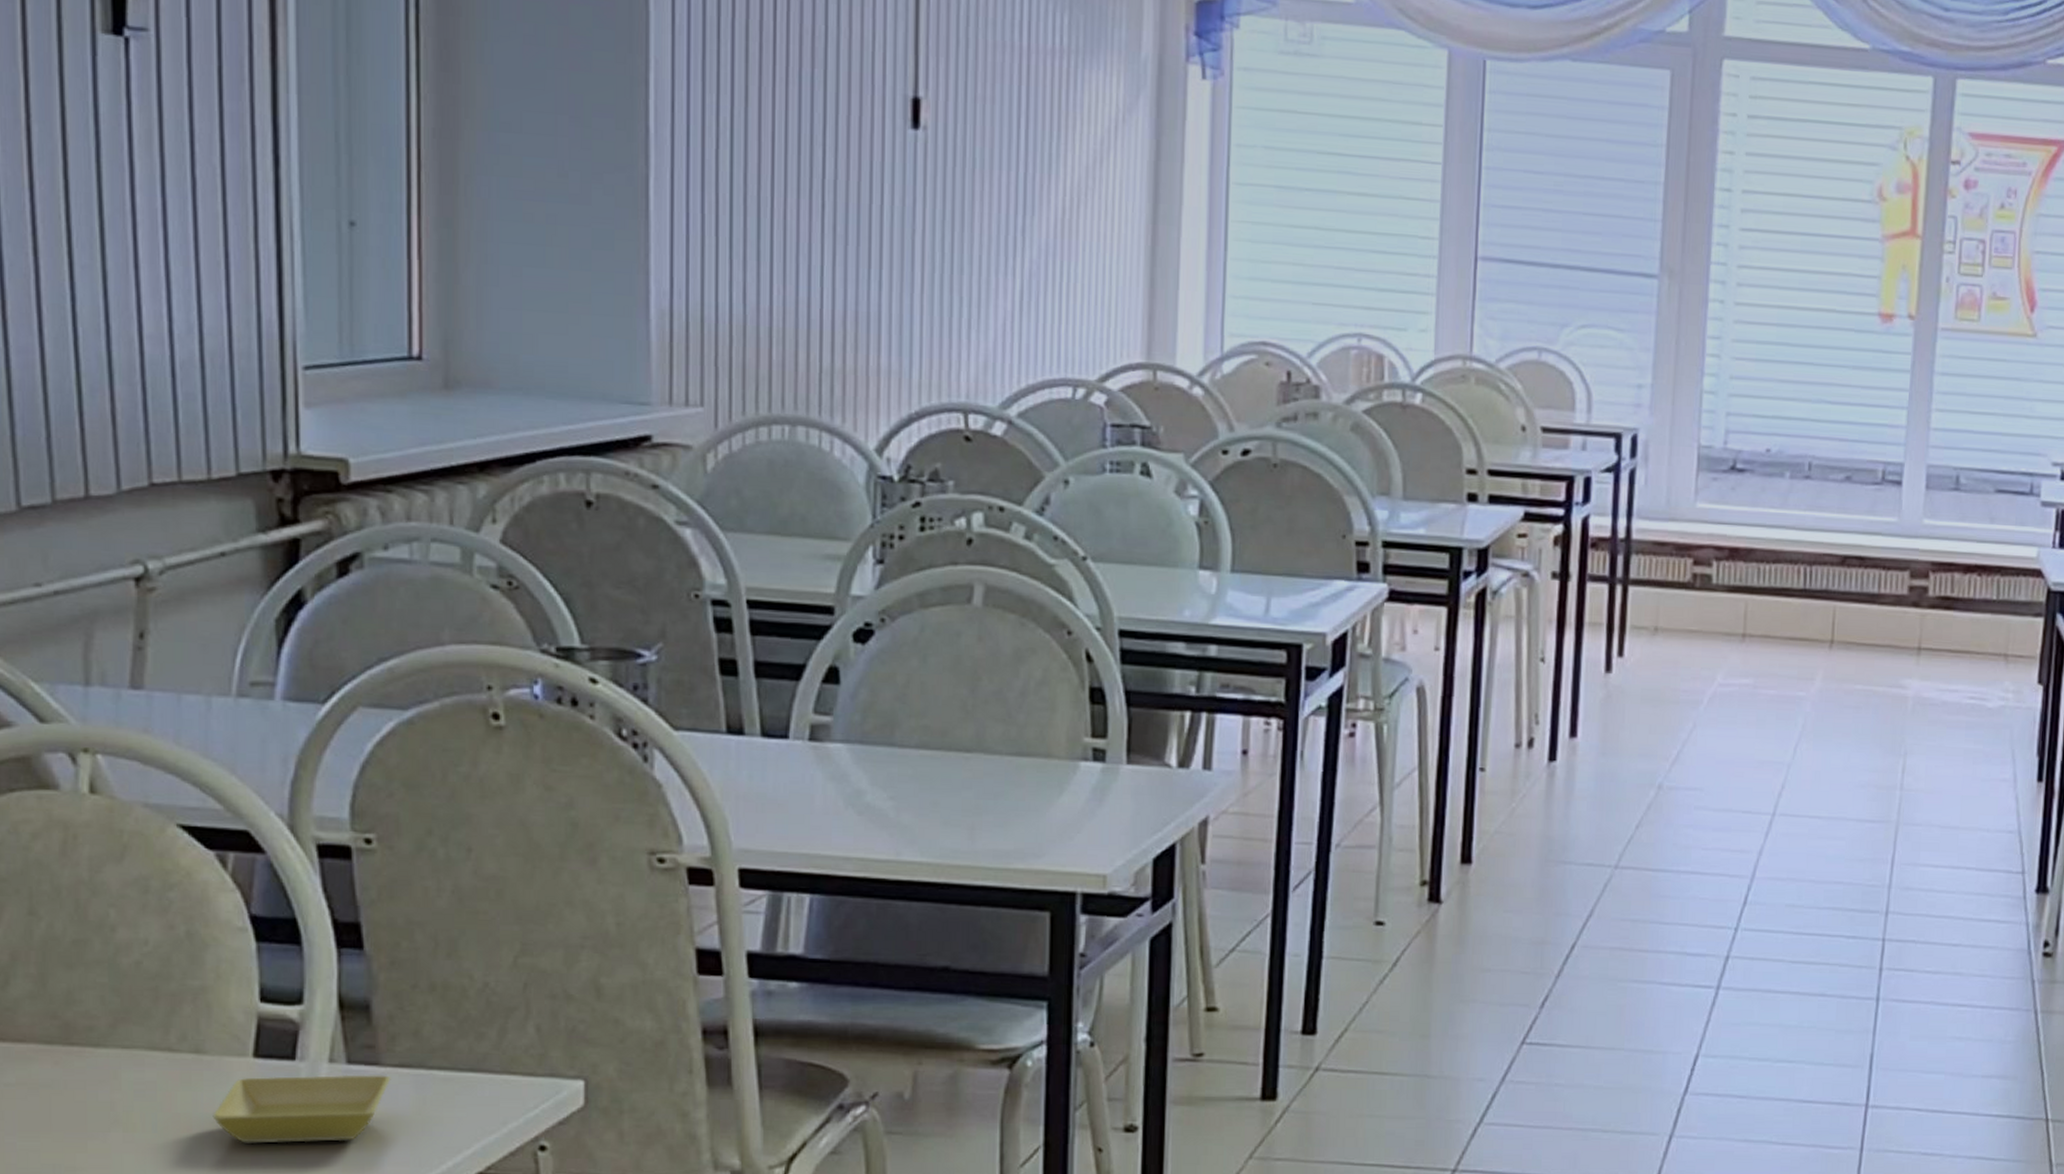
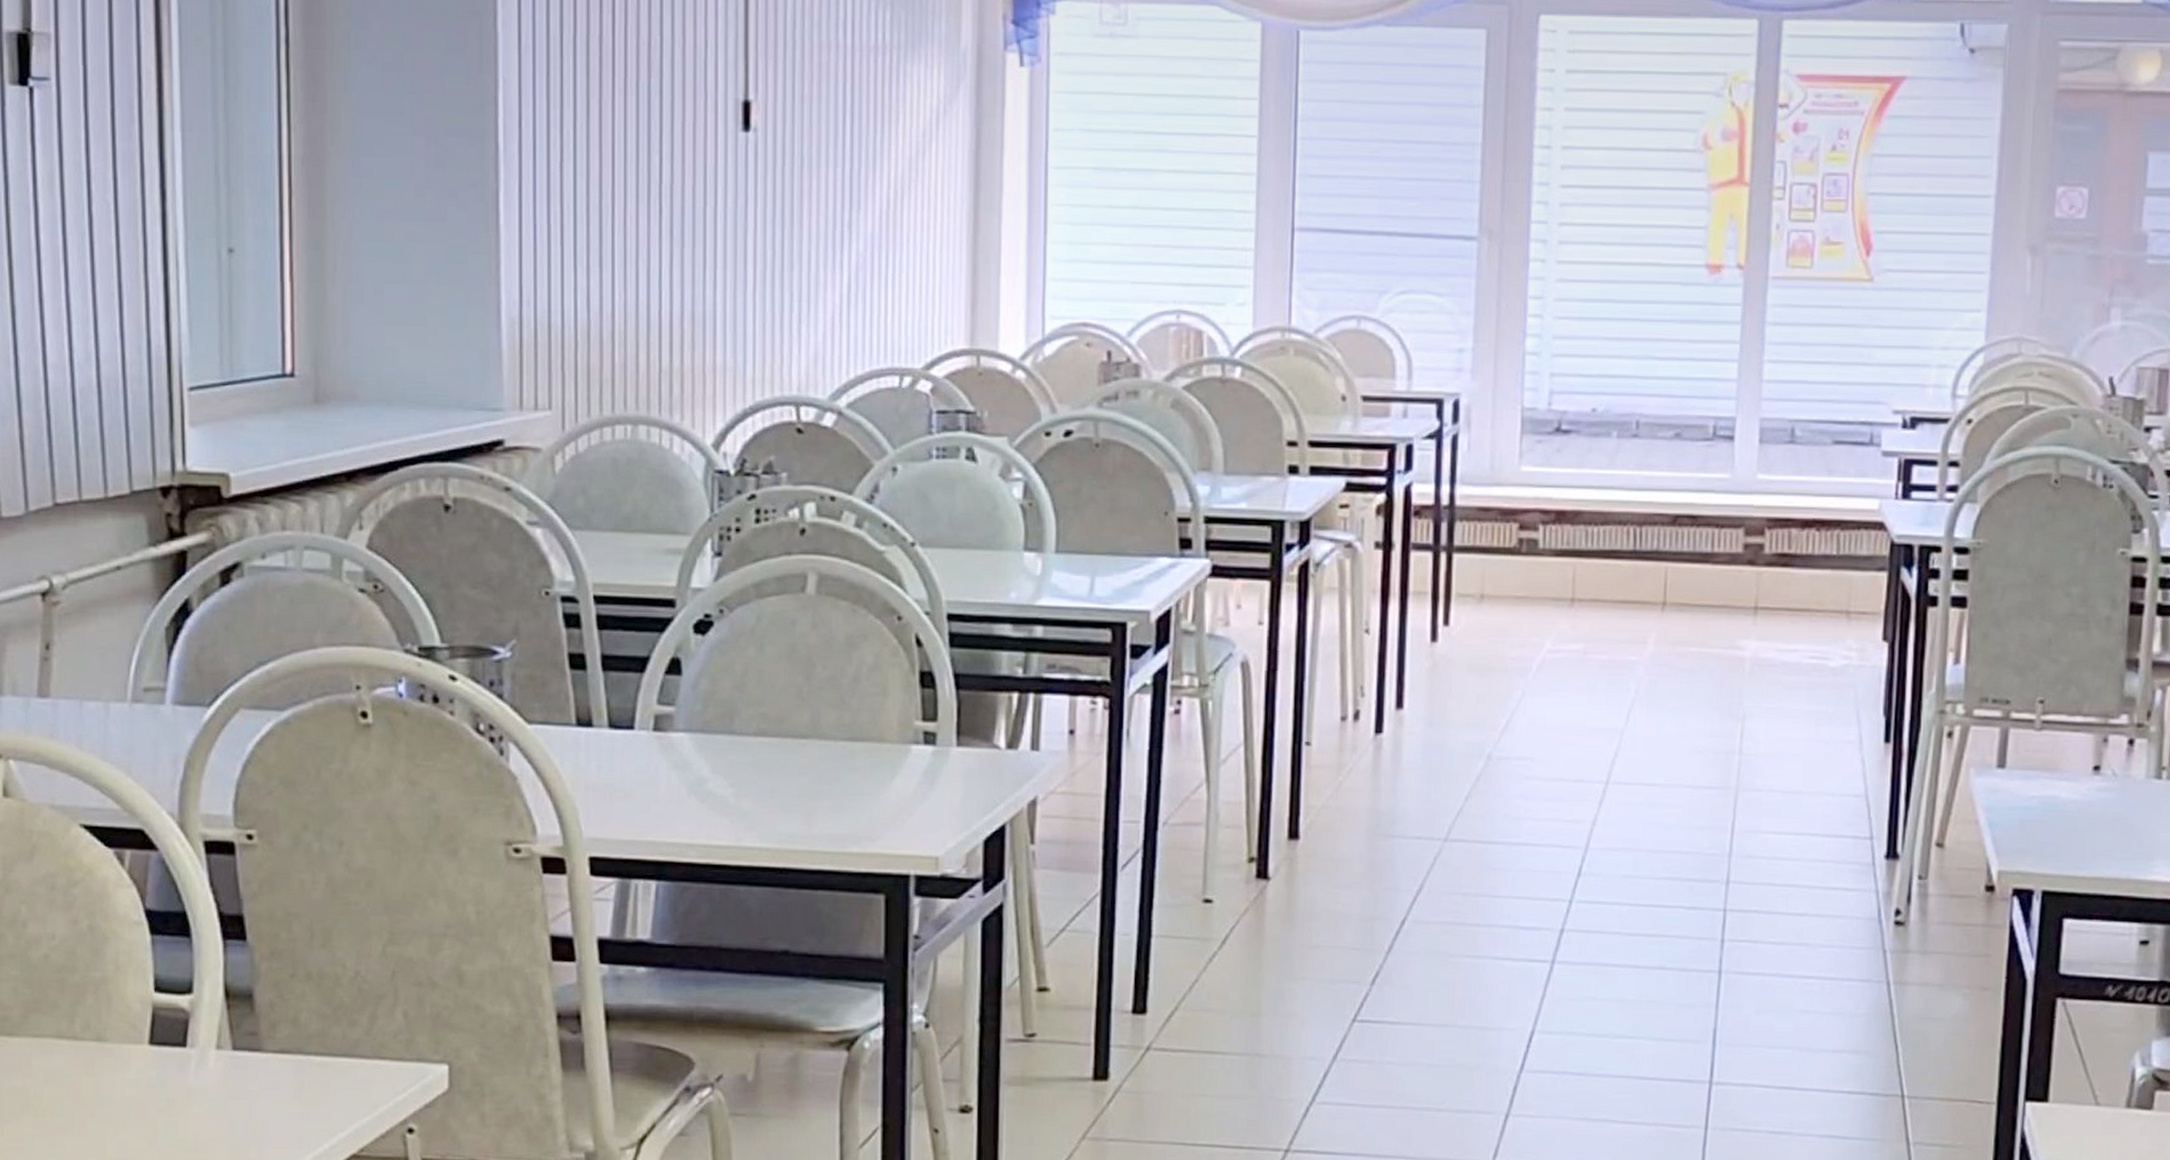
saucer: present [212,1074,391,1144] -> none [113,1060,273,1127]

